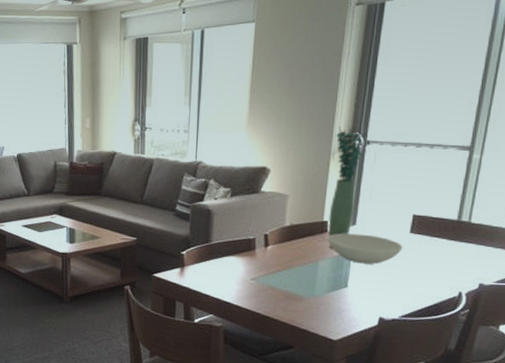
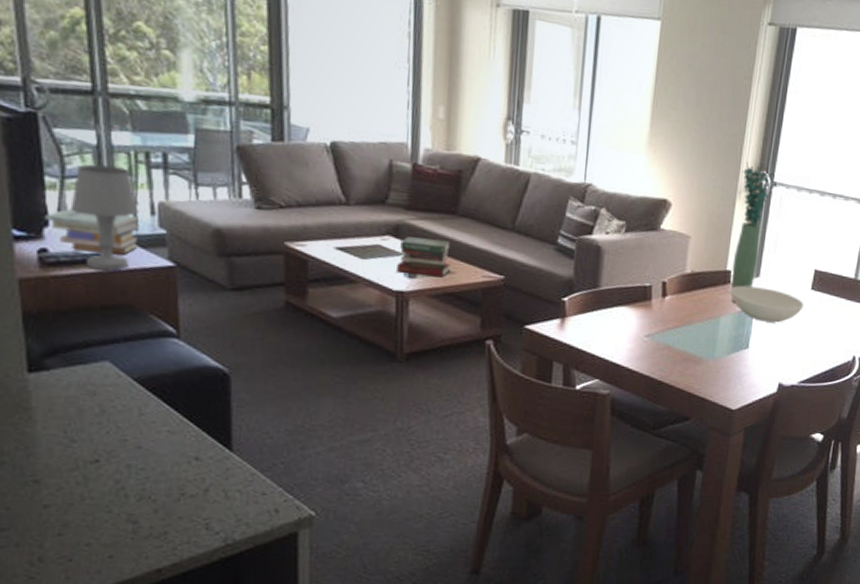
books: none [62,214,98,242] -> present [397,236,451,278]

